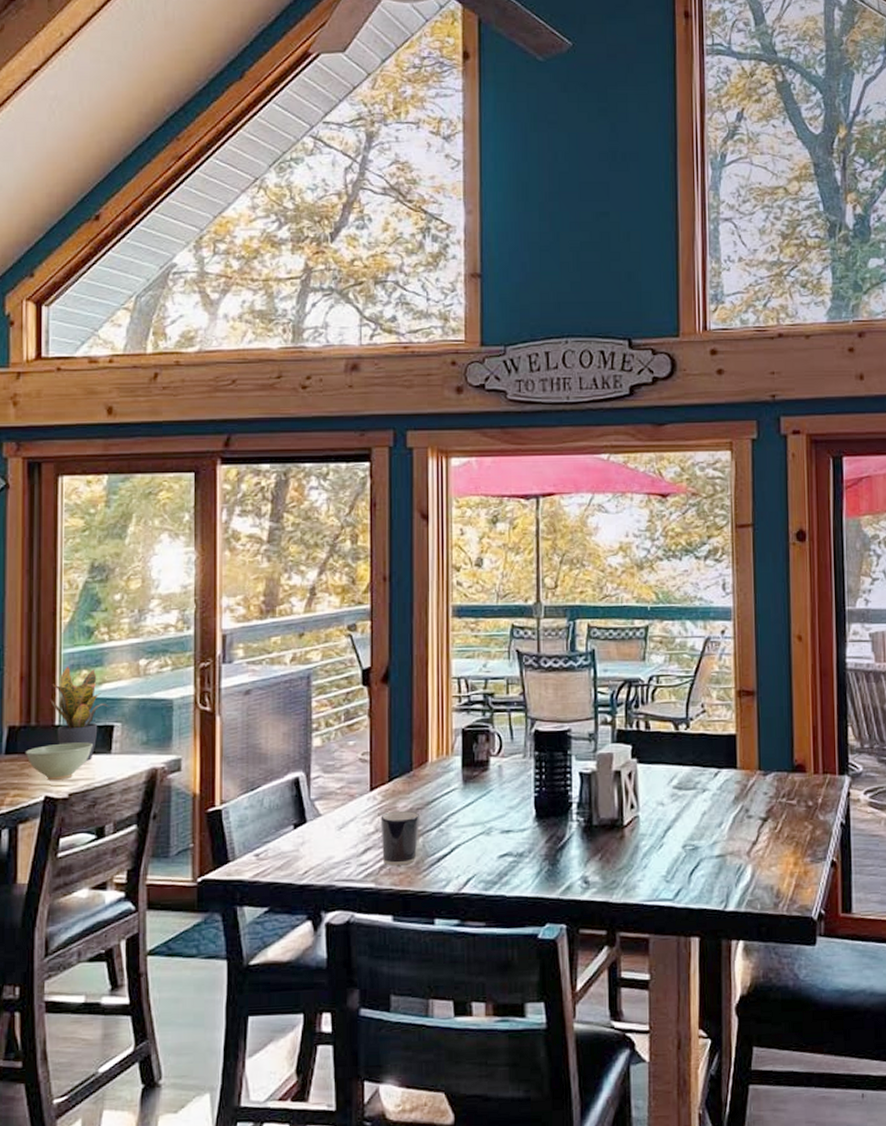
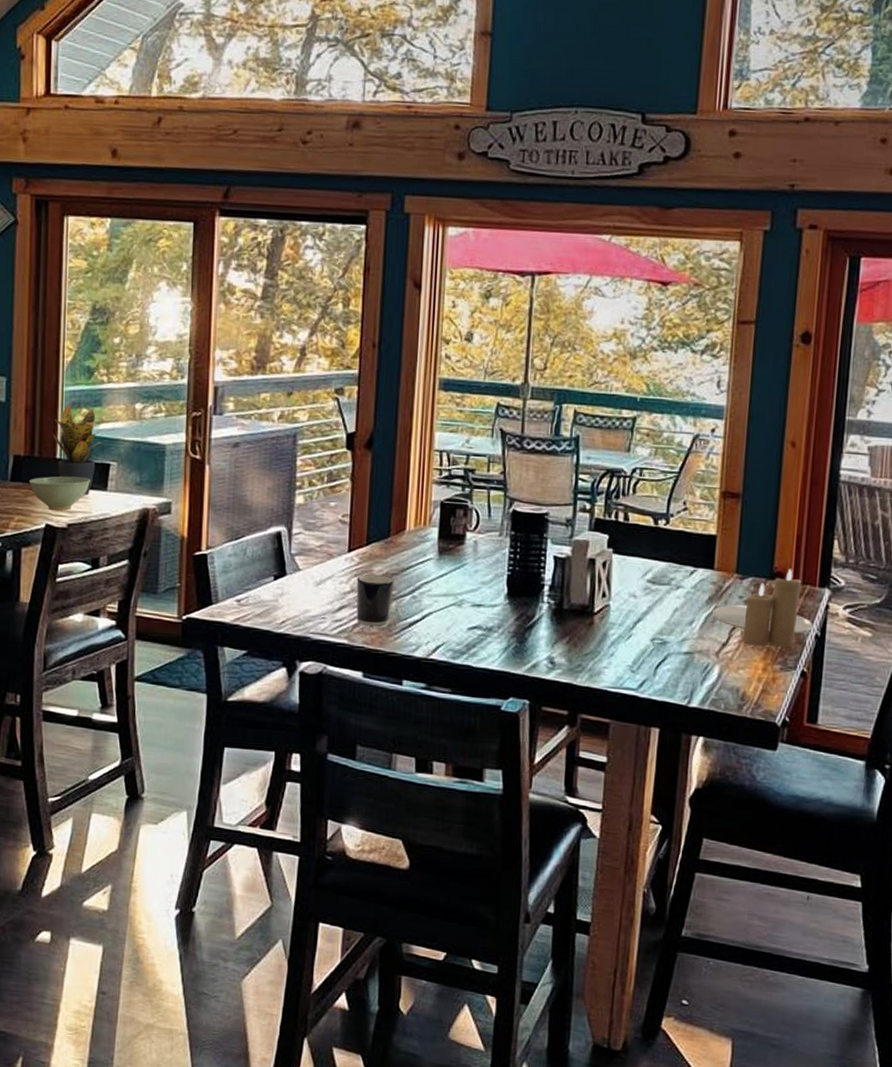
plate: none [739,800,837,827] -> present [711,604,813,635]
candle: none [770,760,822,841] -> present [743,569,802,648]

